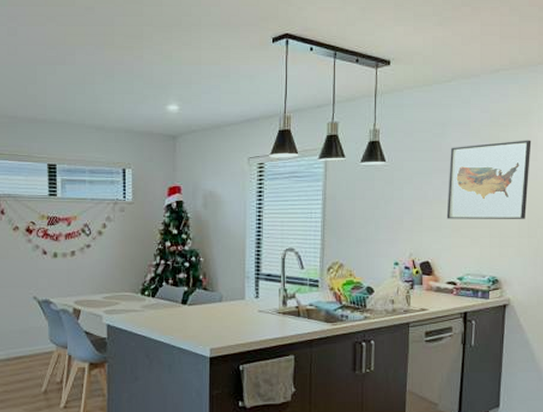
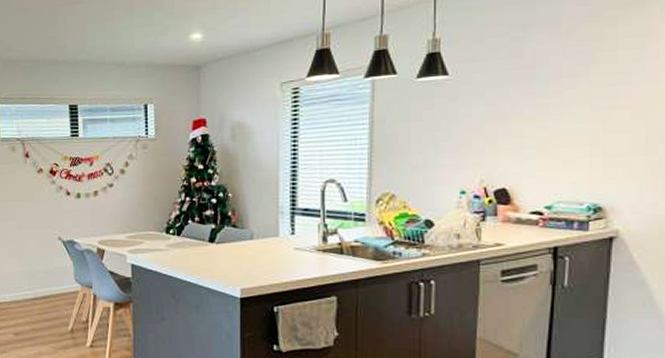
wall art: present [446,140,532,219] -> none [530,34,651,138]

